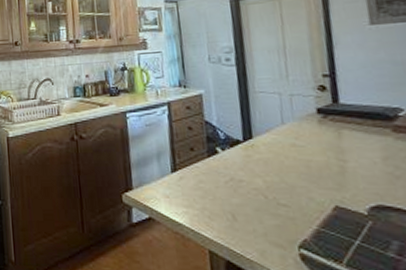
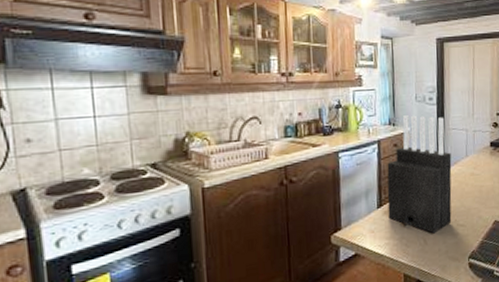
knife block: none [179,77,269,210] -> present [387,115,452,234]

